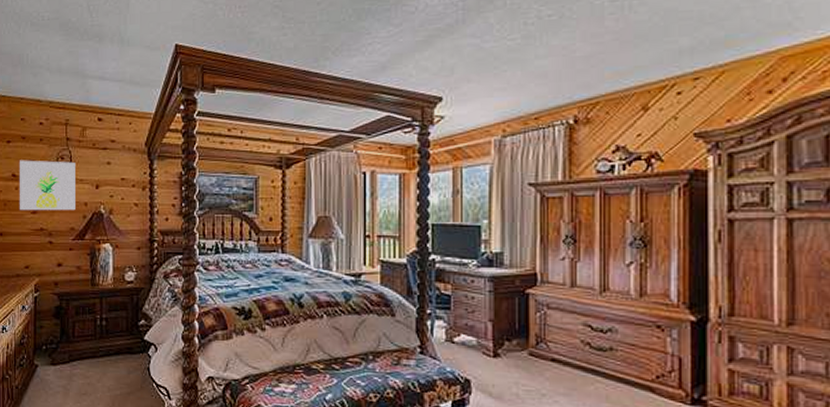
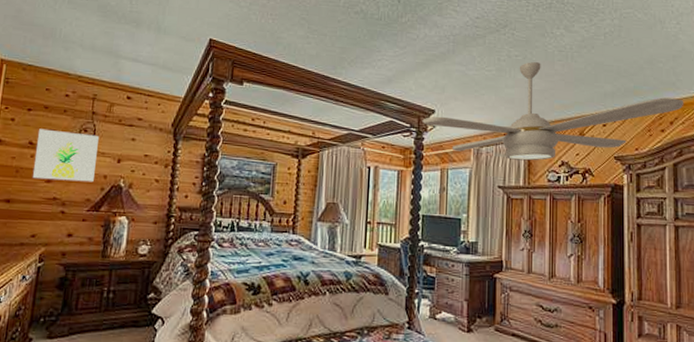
ceiling fan: none [427,20,806,150] -> present [422,62,684,161]

